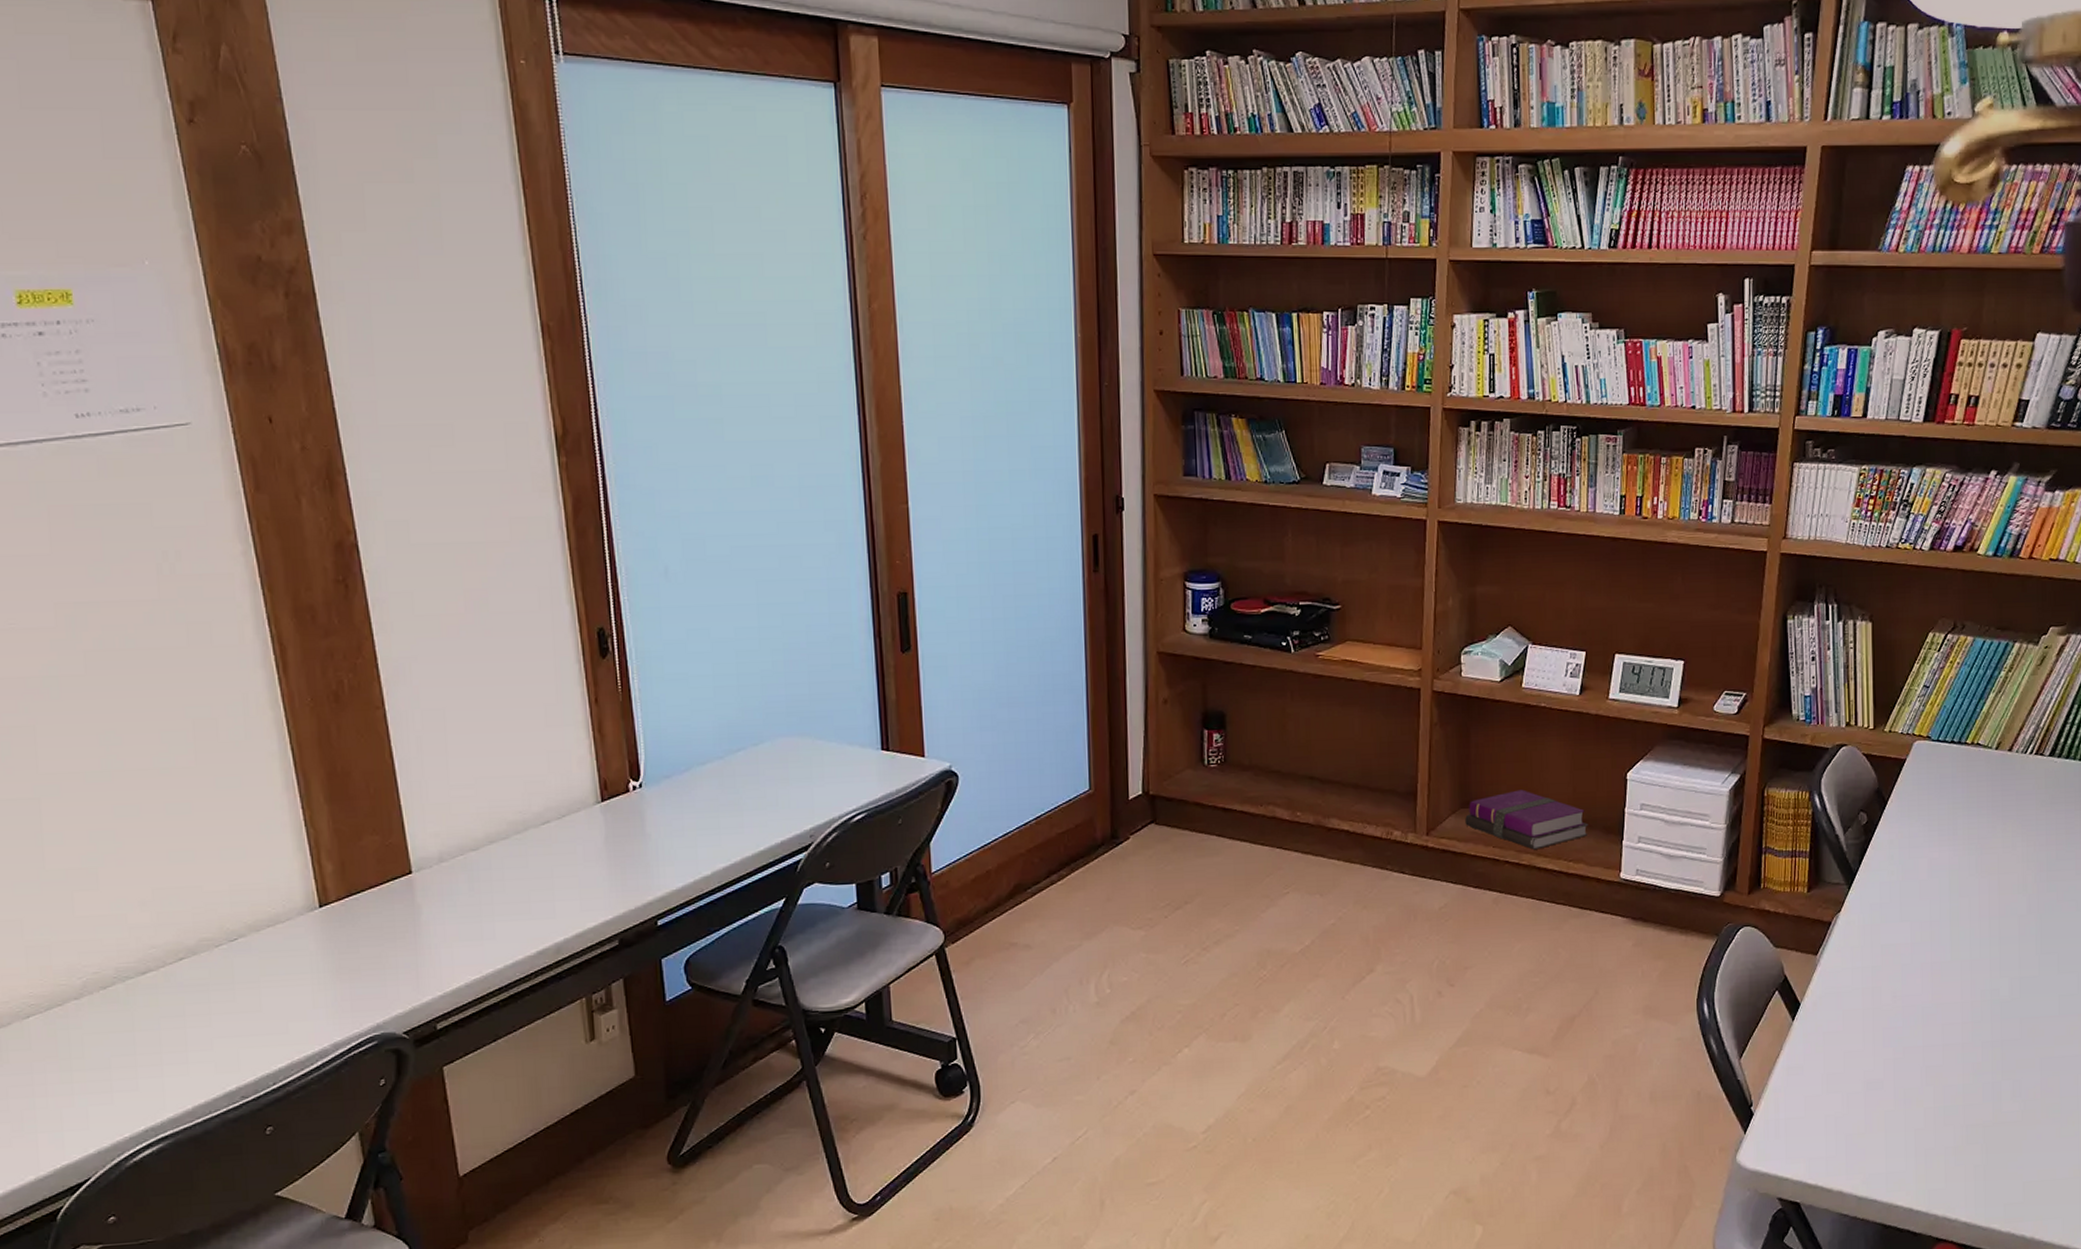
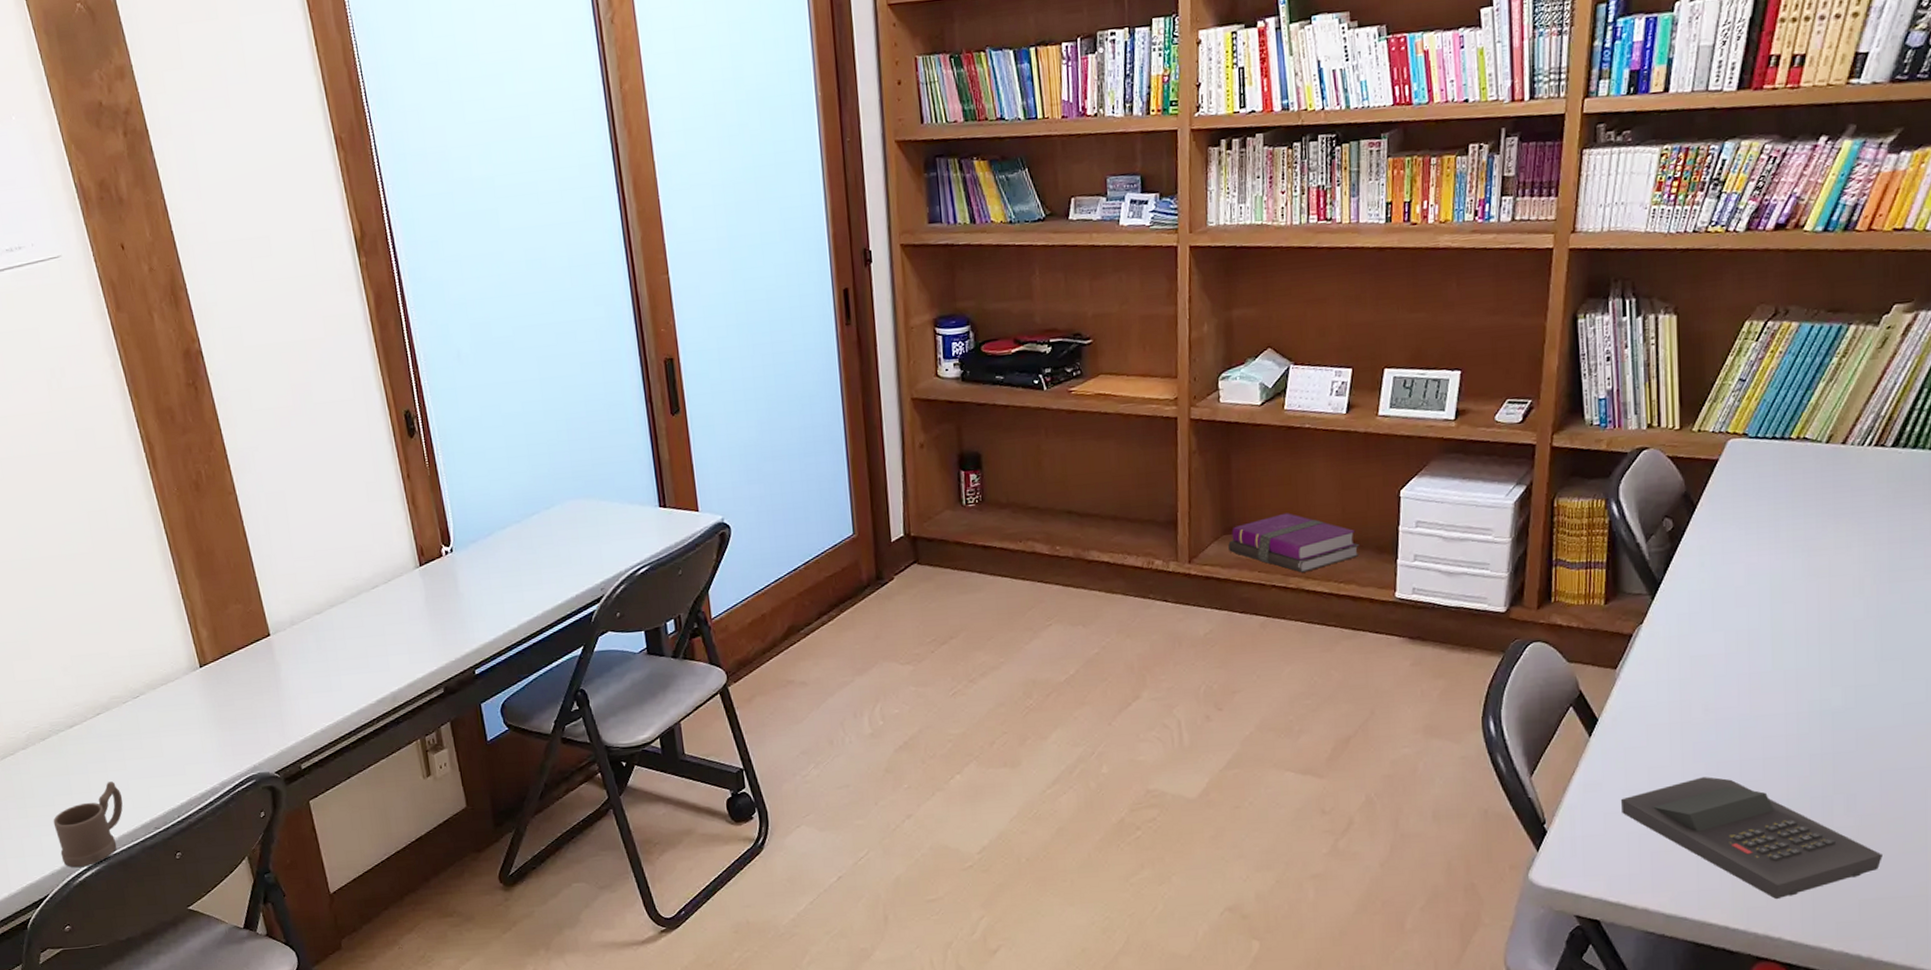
mug: none [106,1040,203,1145] -> present [53,782,123,868]
calculator: none [1820,1061,2043,1182] -> present [1621,777,1882,900]

